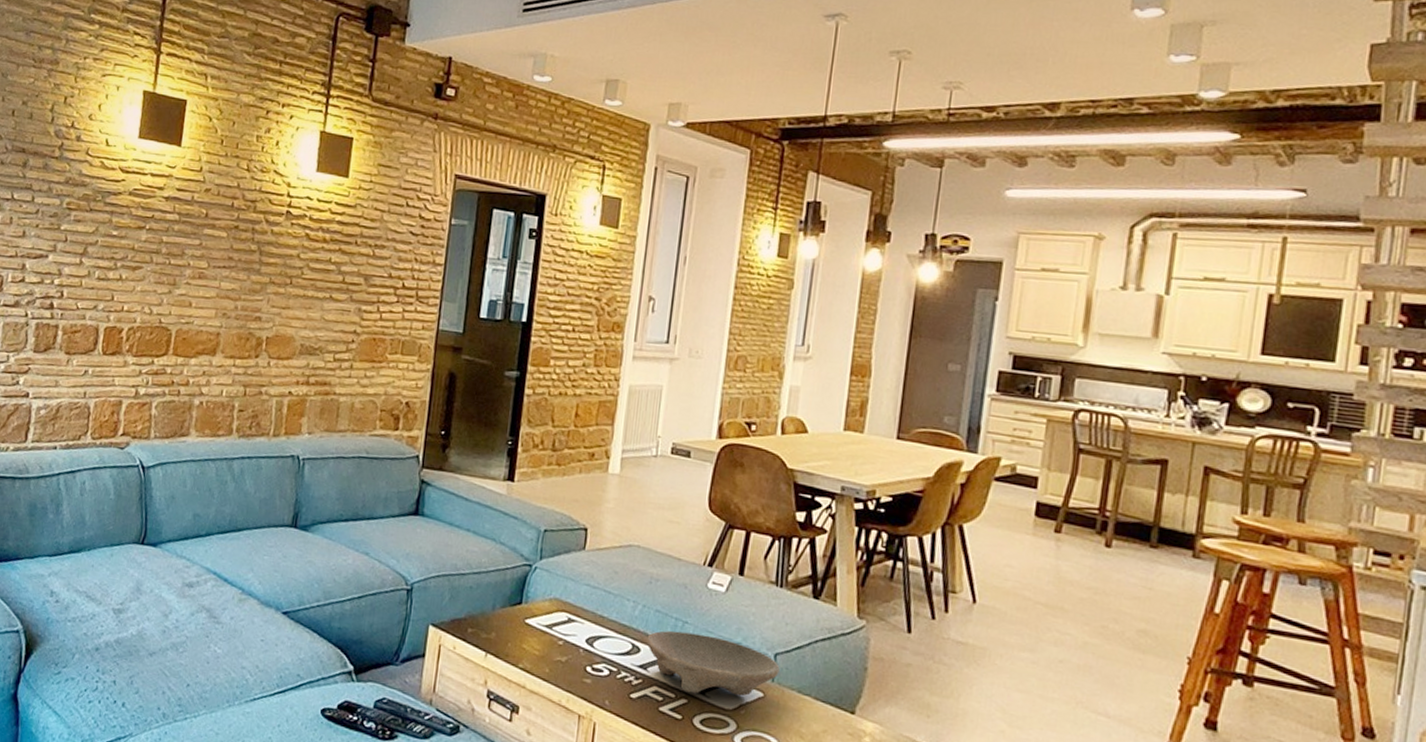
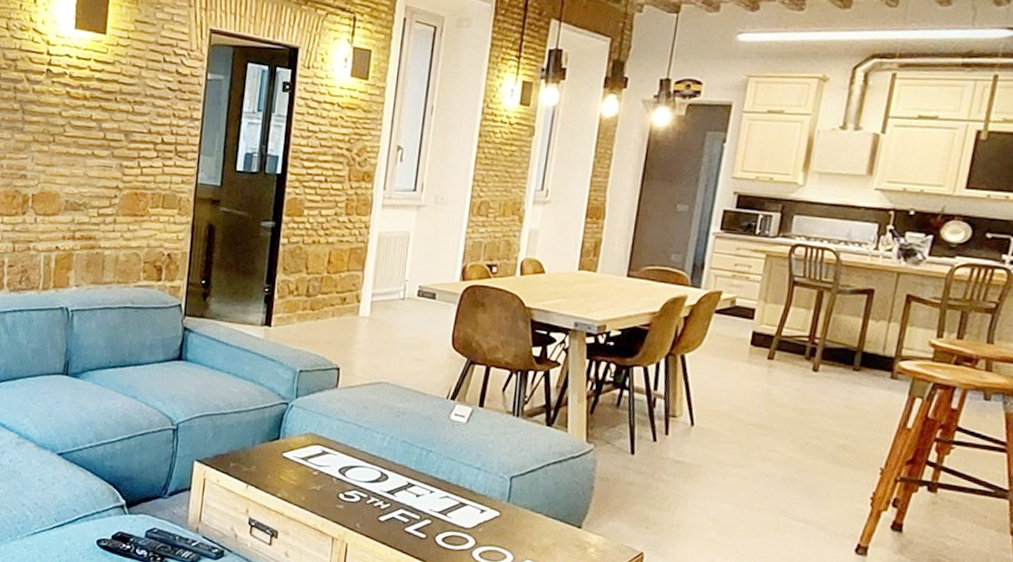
bowl: present [646,630,780,696] -> none [394,459,515,516]

